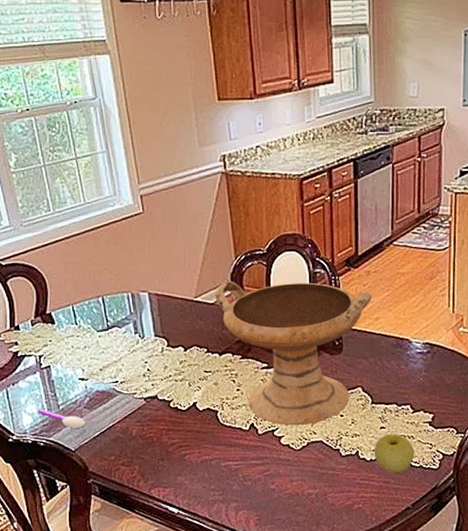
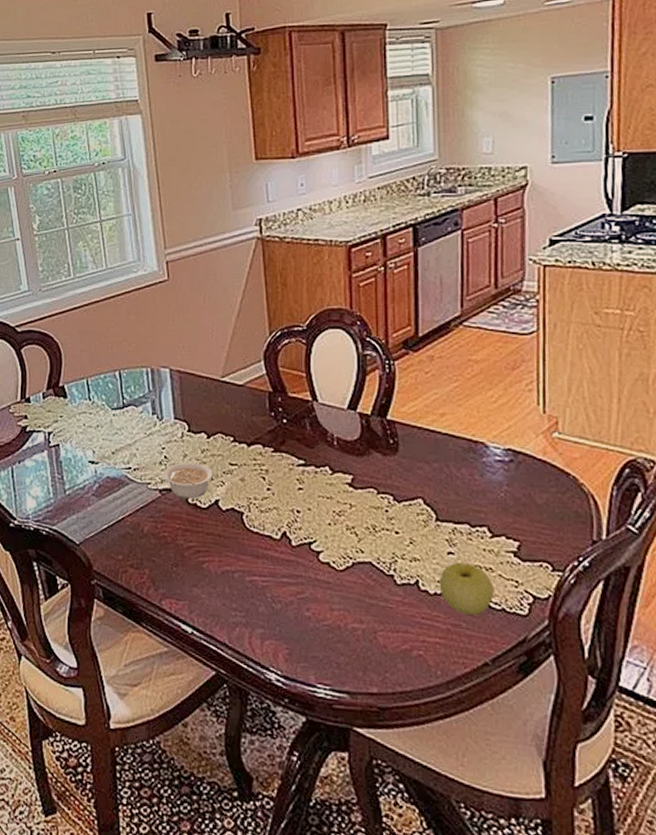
spoon: present [37,409,86,428] -> none [42,492,93,518]
legume: none [146,372,191,403] -> present [163,462,213,499]
decorative bowl: present [214,280,373,426] -> none [244,359,437,540]

